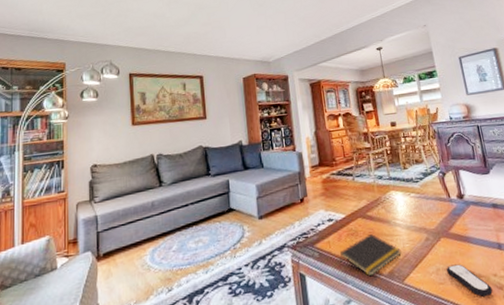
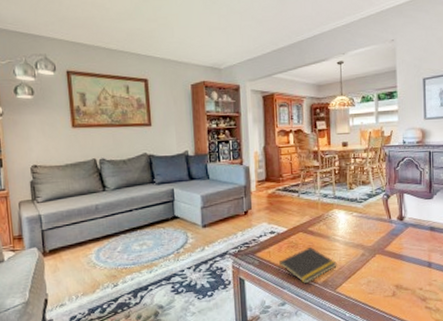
remote control: present [446,264,493,297] -> none [376,278,416,306]

